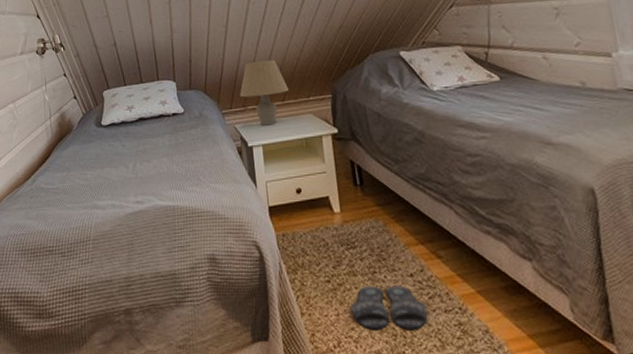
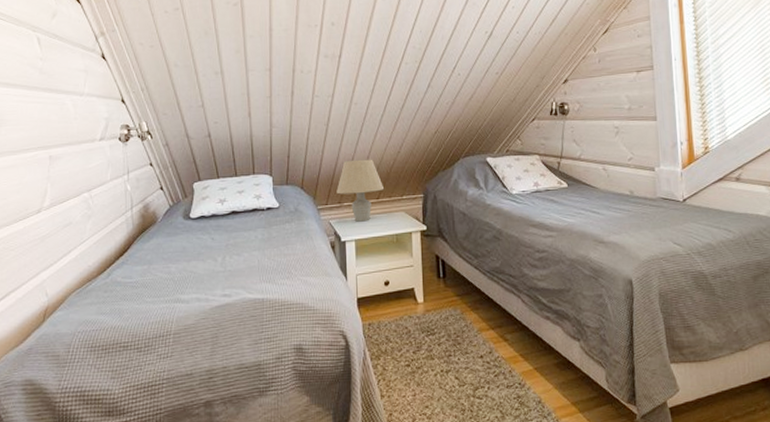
slippers: present [351,285,428,331] -> none [427,366,493,407]

